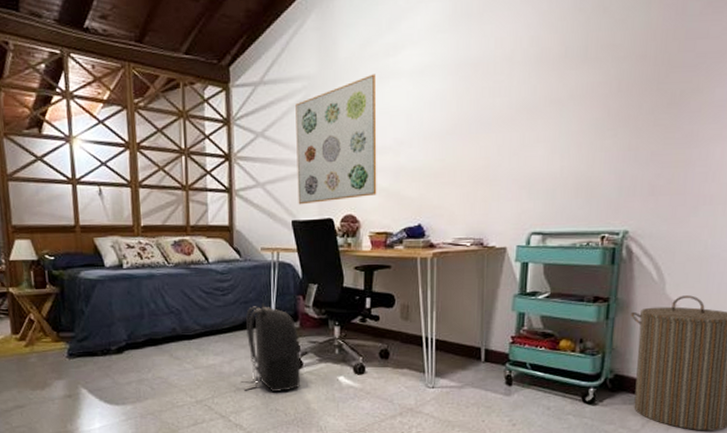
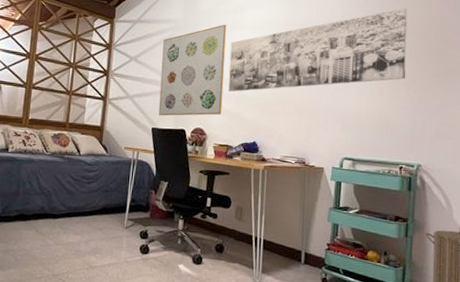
backpack: present [240,303,301,392] -> none [93,193,149,274]
wall art: none [382,22,618,164] -> present [228,8,408,92]

